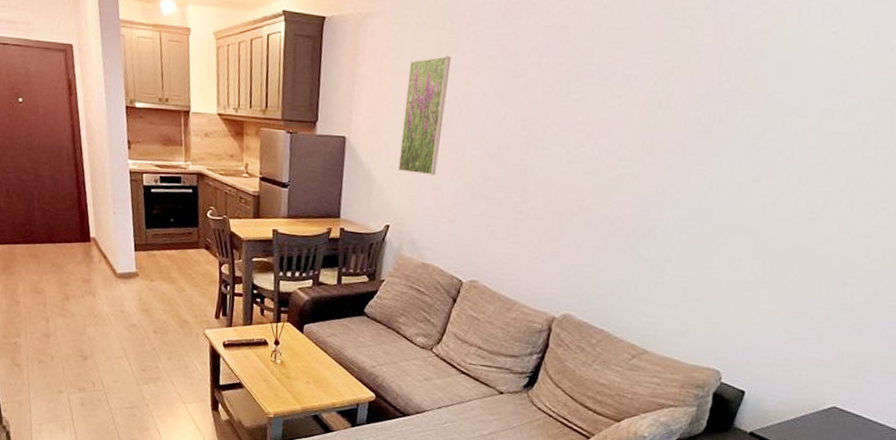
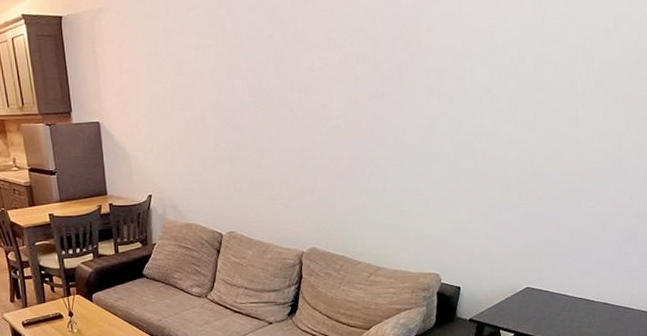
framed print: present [398,56,452,176] -> none [144,39,184,147]

